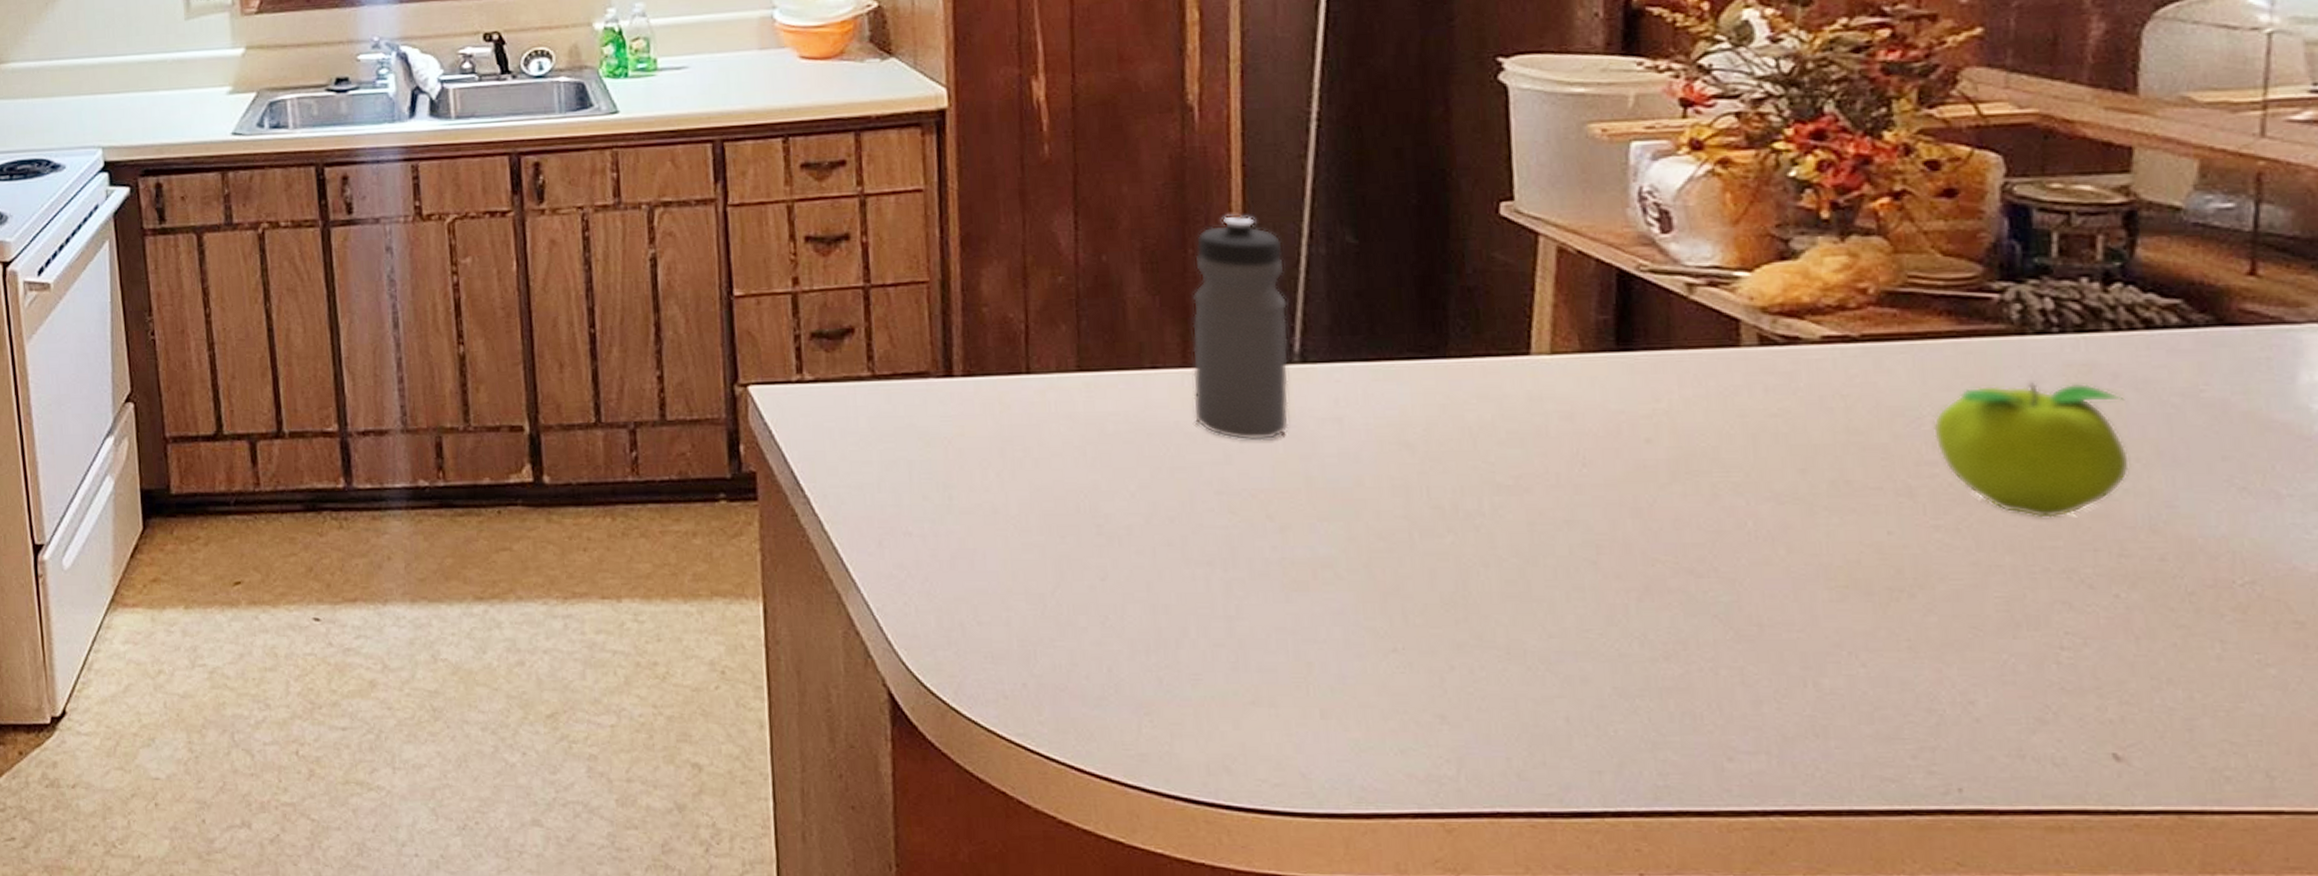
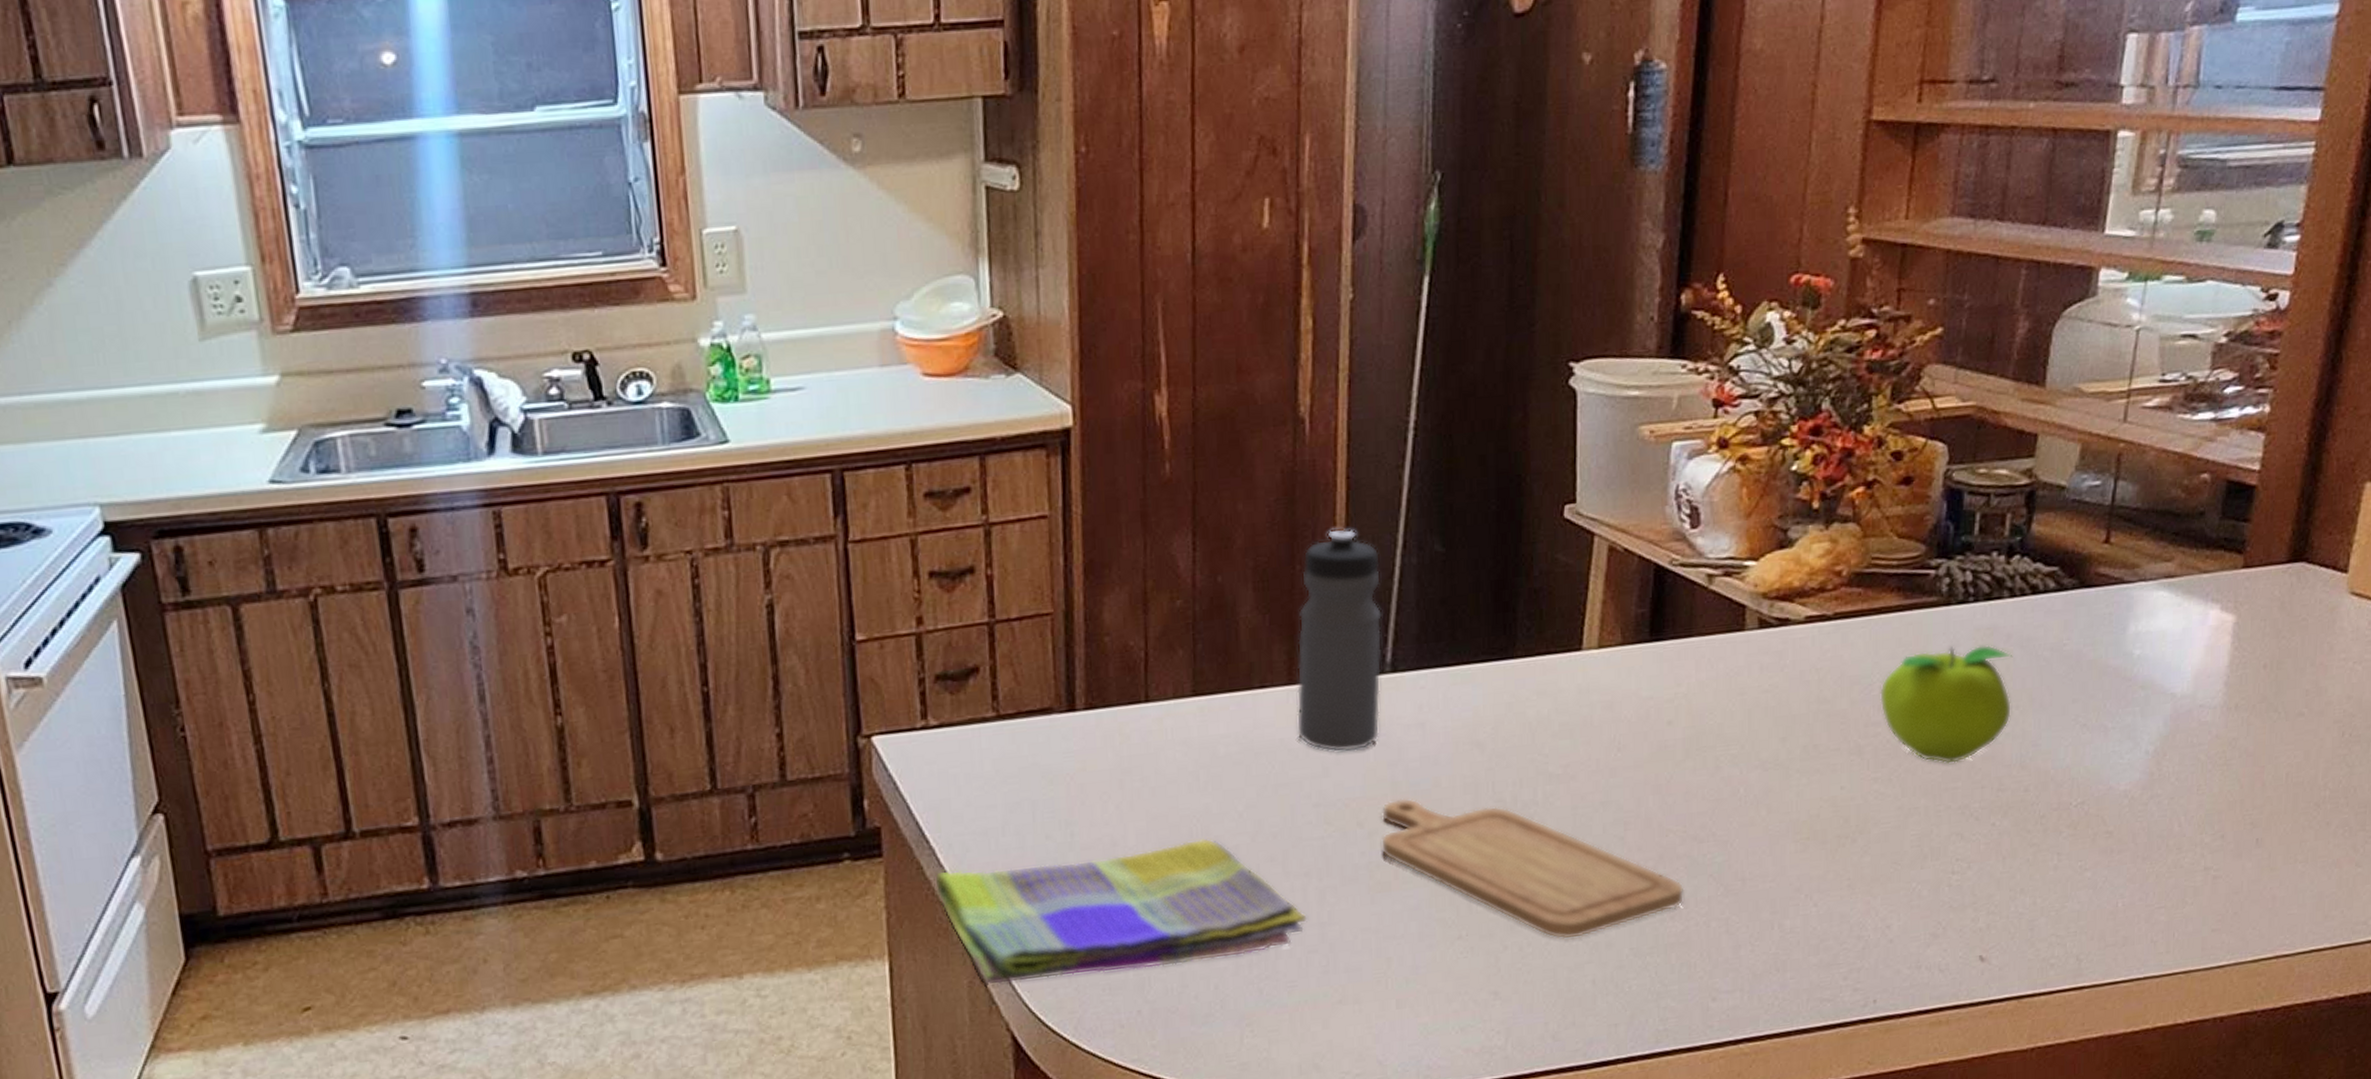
dish towel: none [808,515,1210,641] -> present [933,838,1306,985]
chopping board: none [1294,495,1682,668] -> present [1380,798,1685,940]

